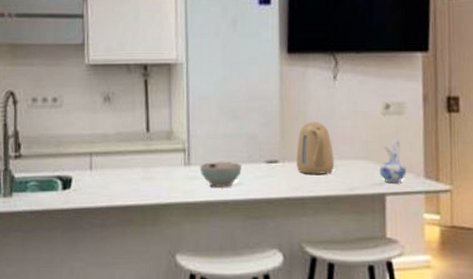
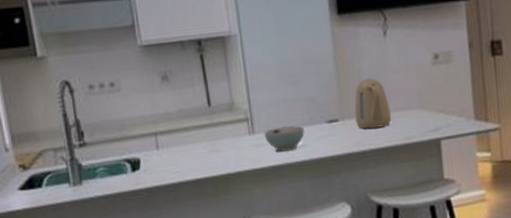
ceramic pitcher: present [379,140,406,184] -> none [433,87,458,129]

